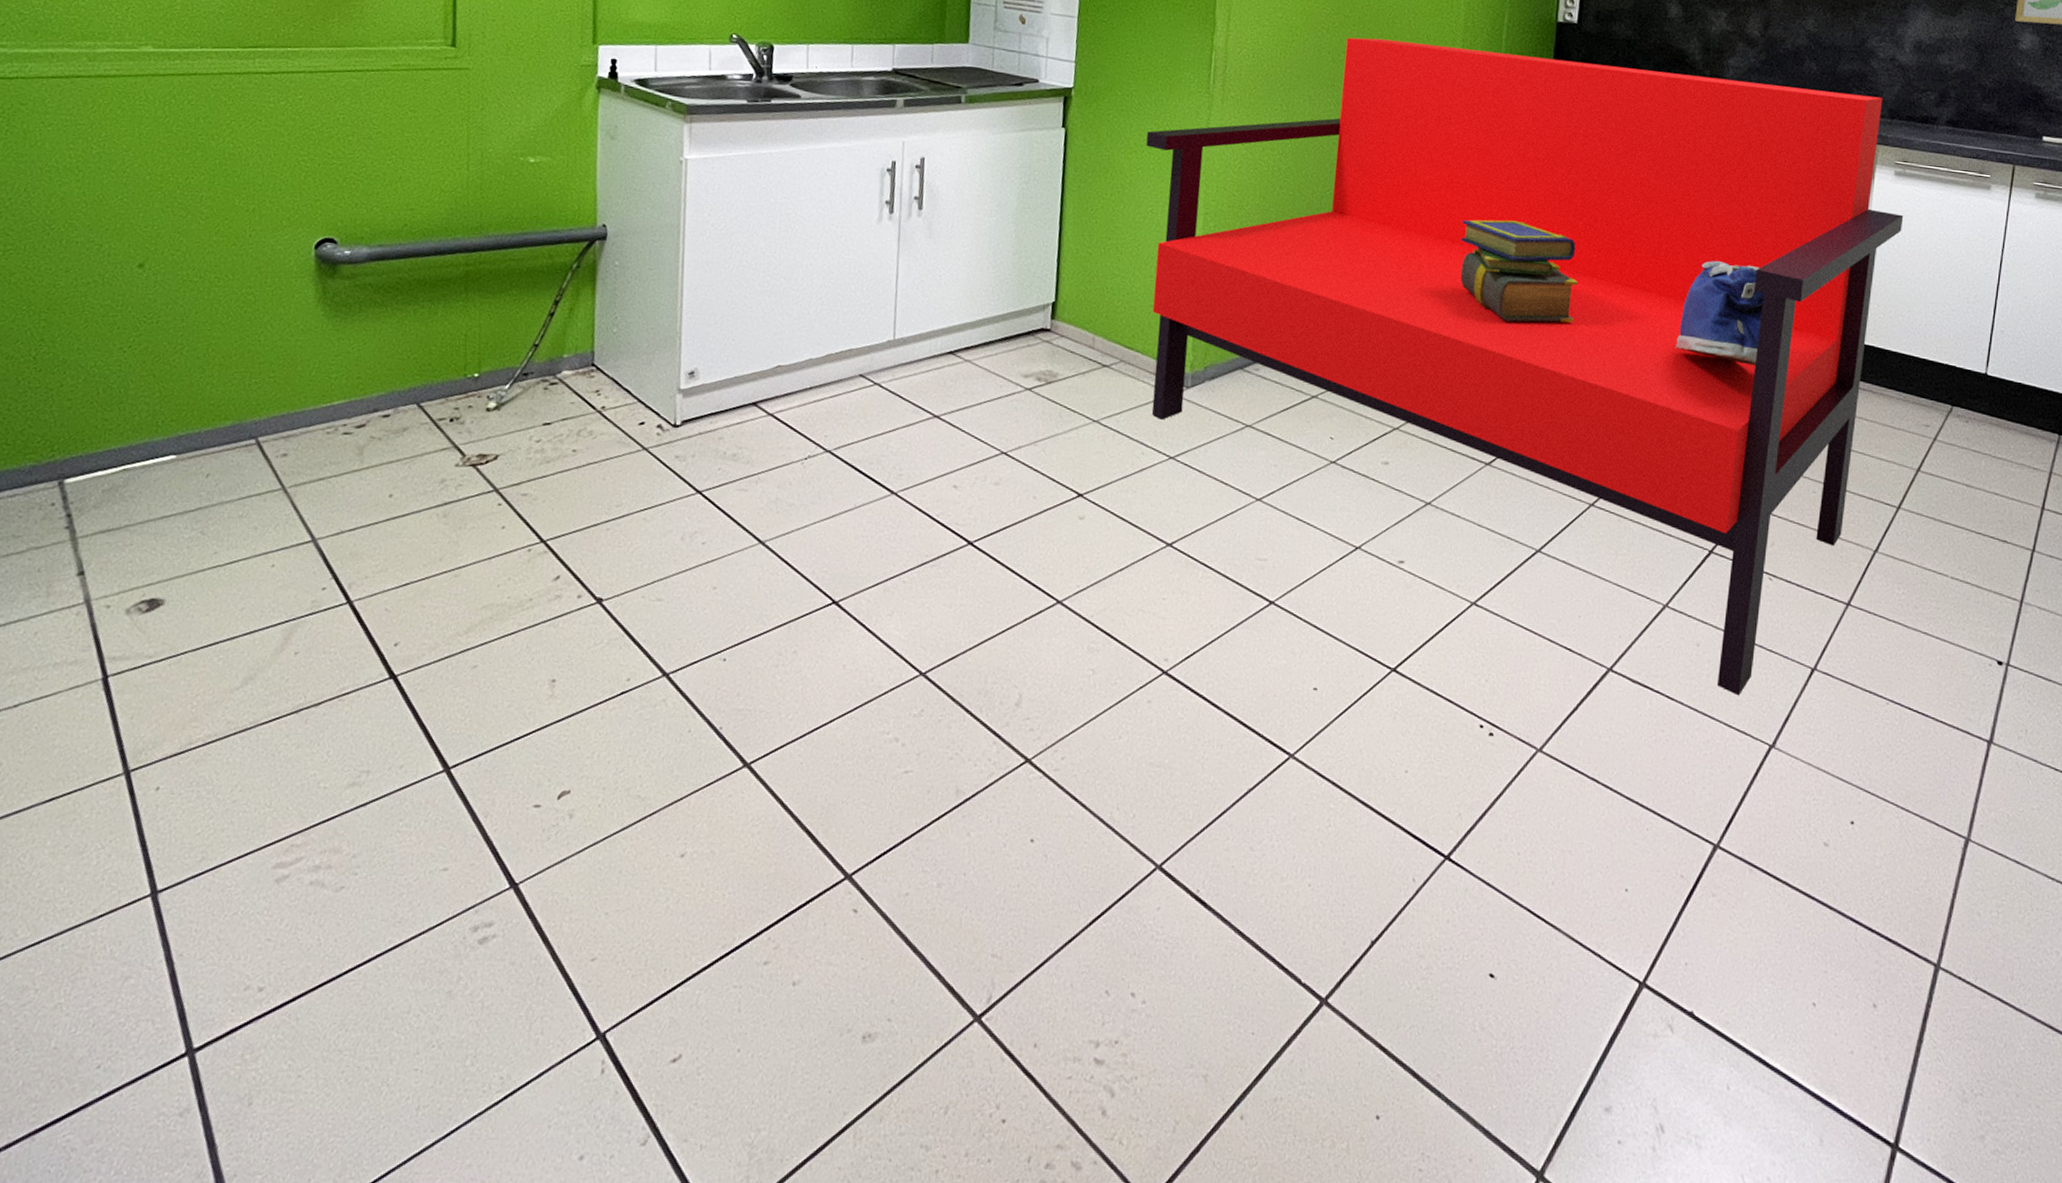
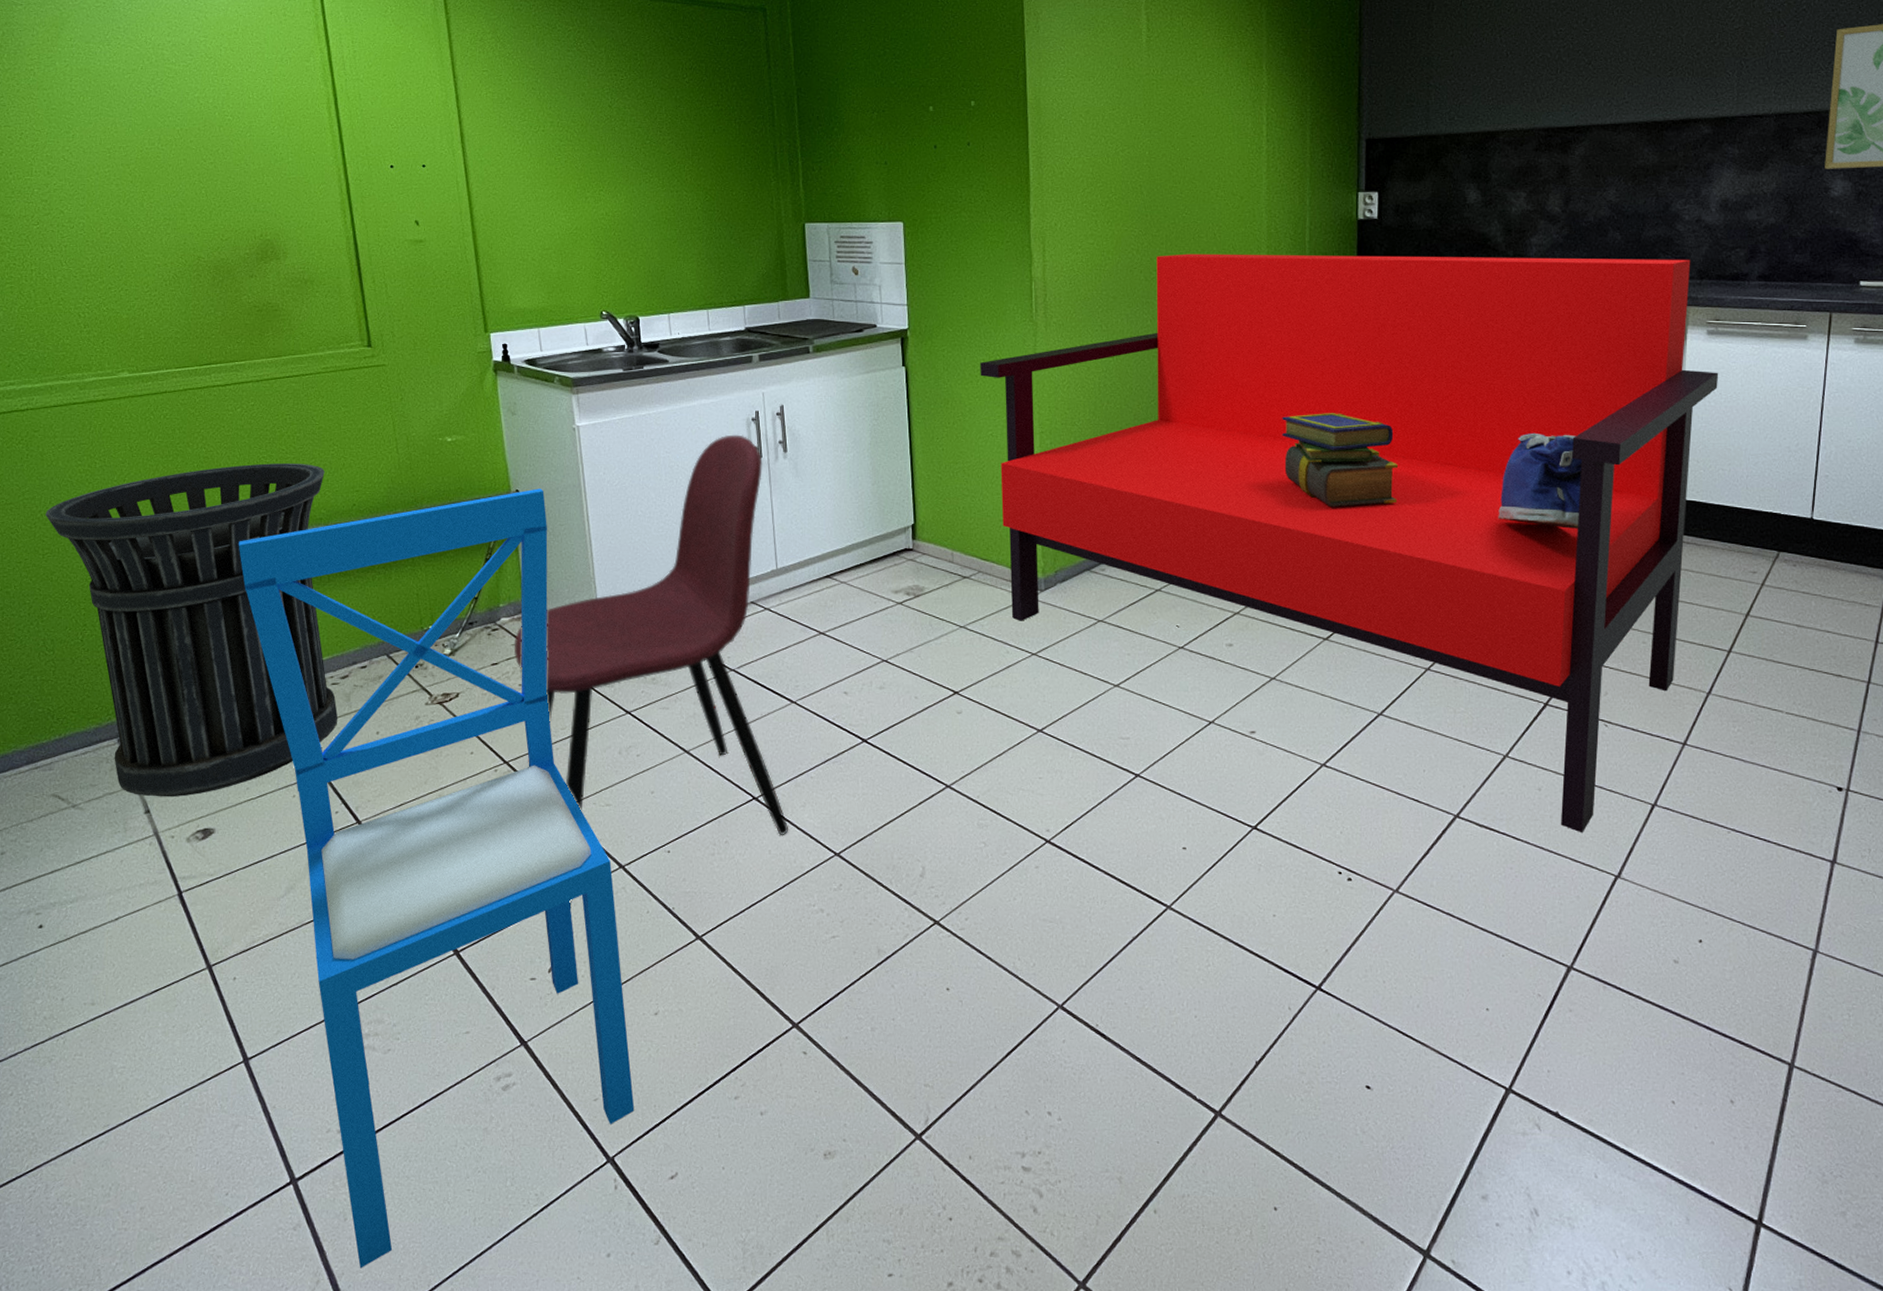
trash can: none [16,166,376,558] -> present [45,463,338,798]
dining chair: none [253,225,653,1169] -> present [238,488,635,1268]
dining chair: none [569,184,893,723] -> present [513,434,788,909]

